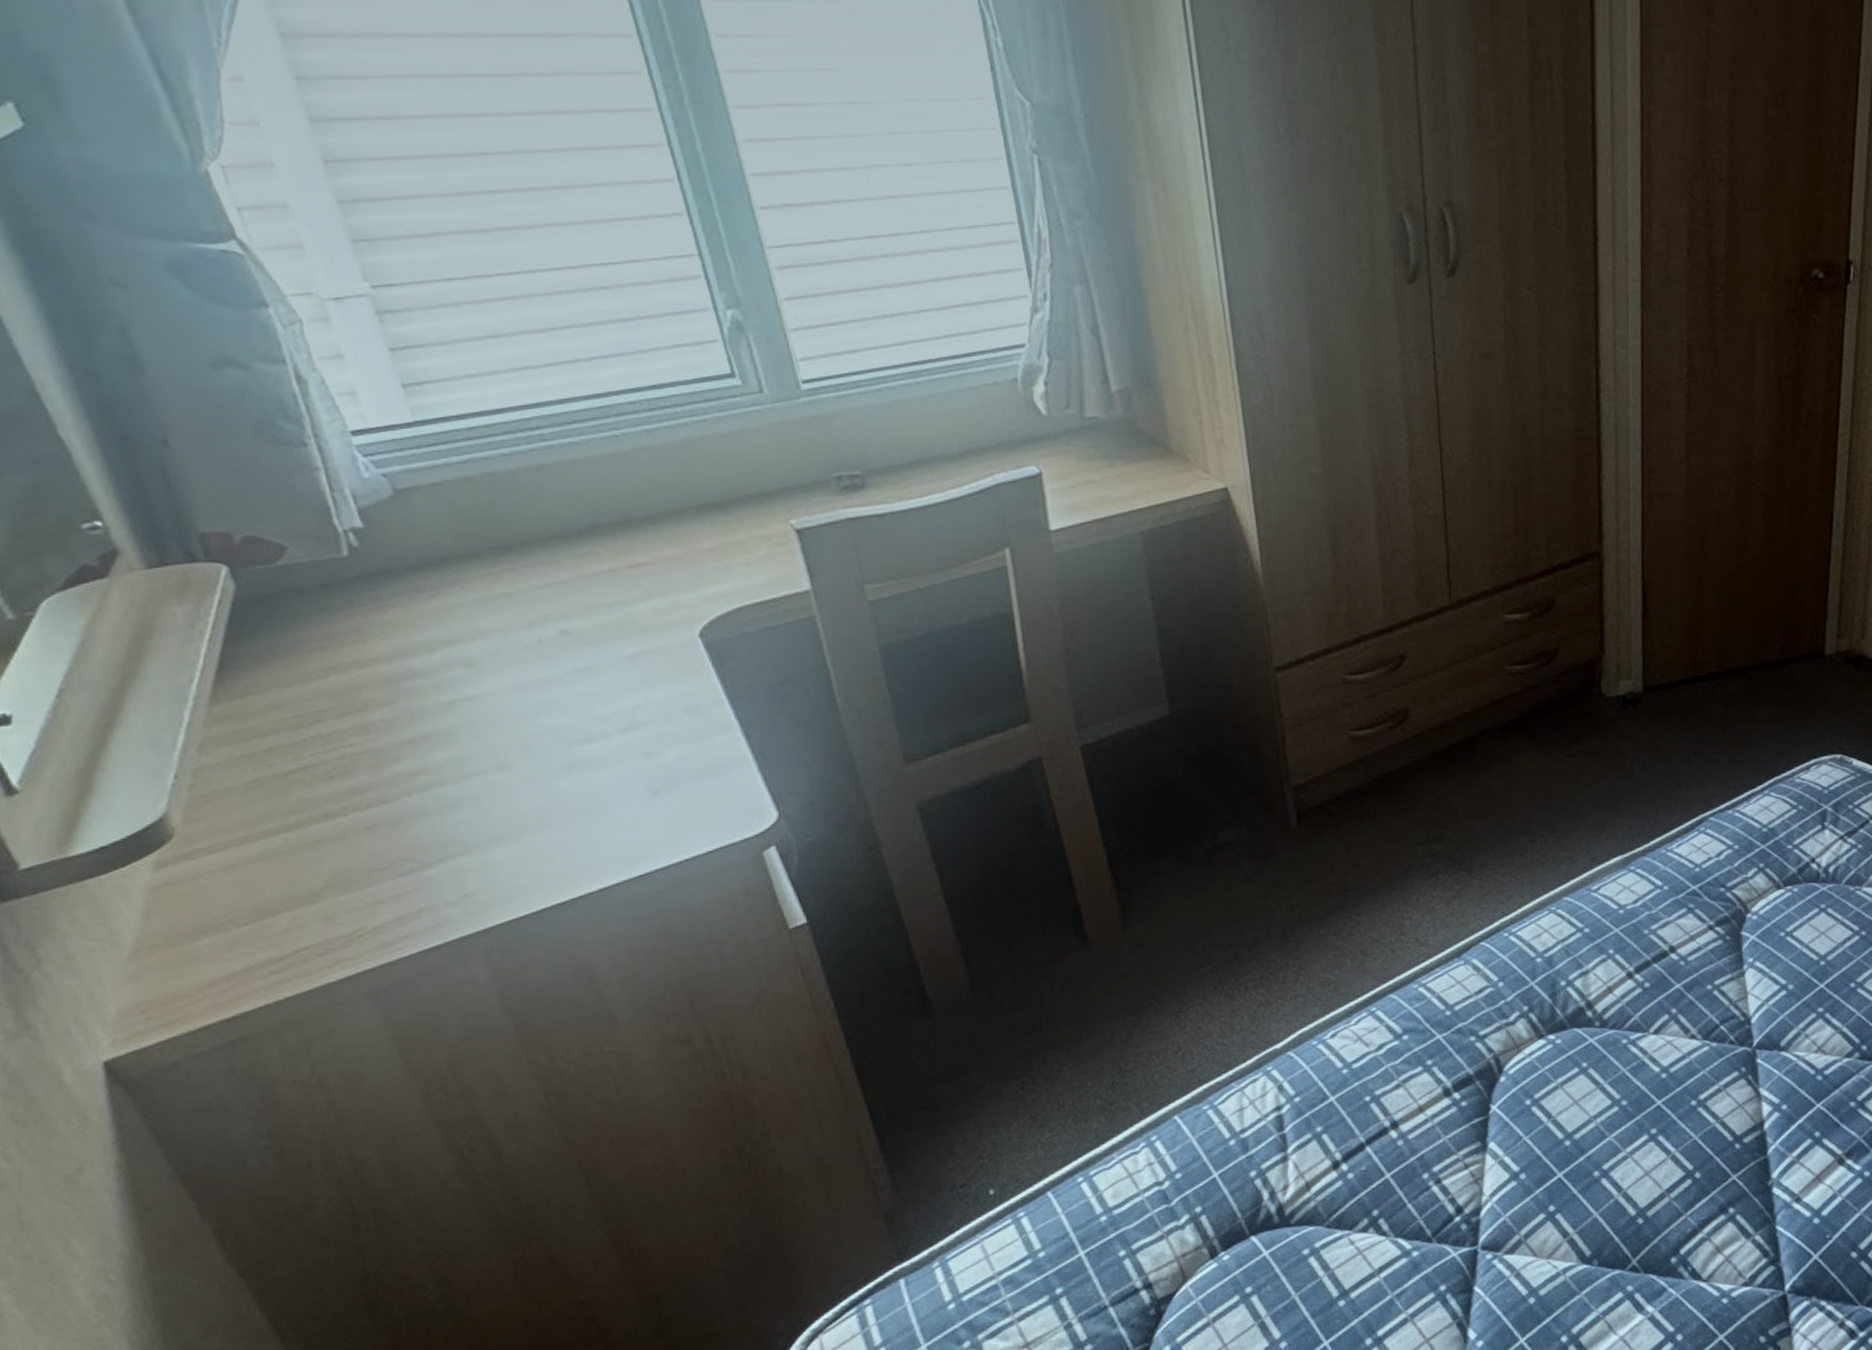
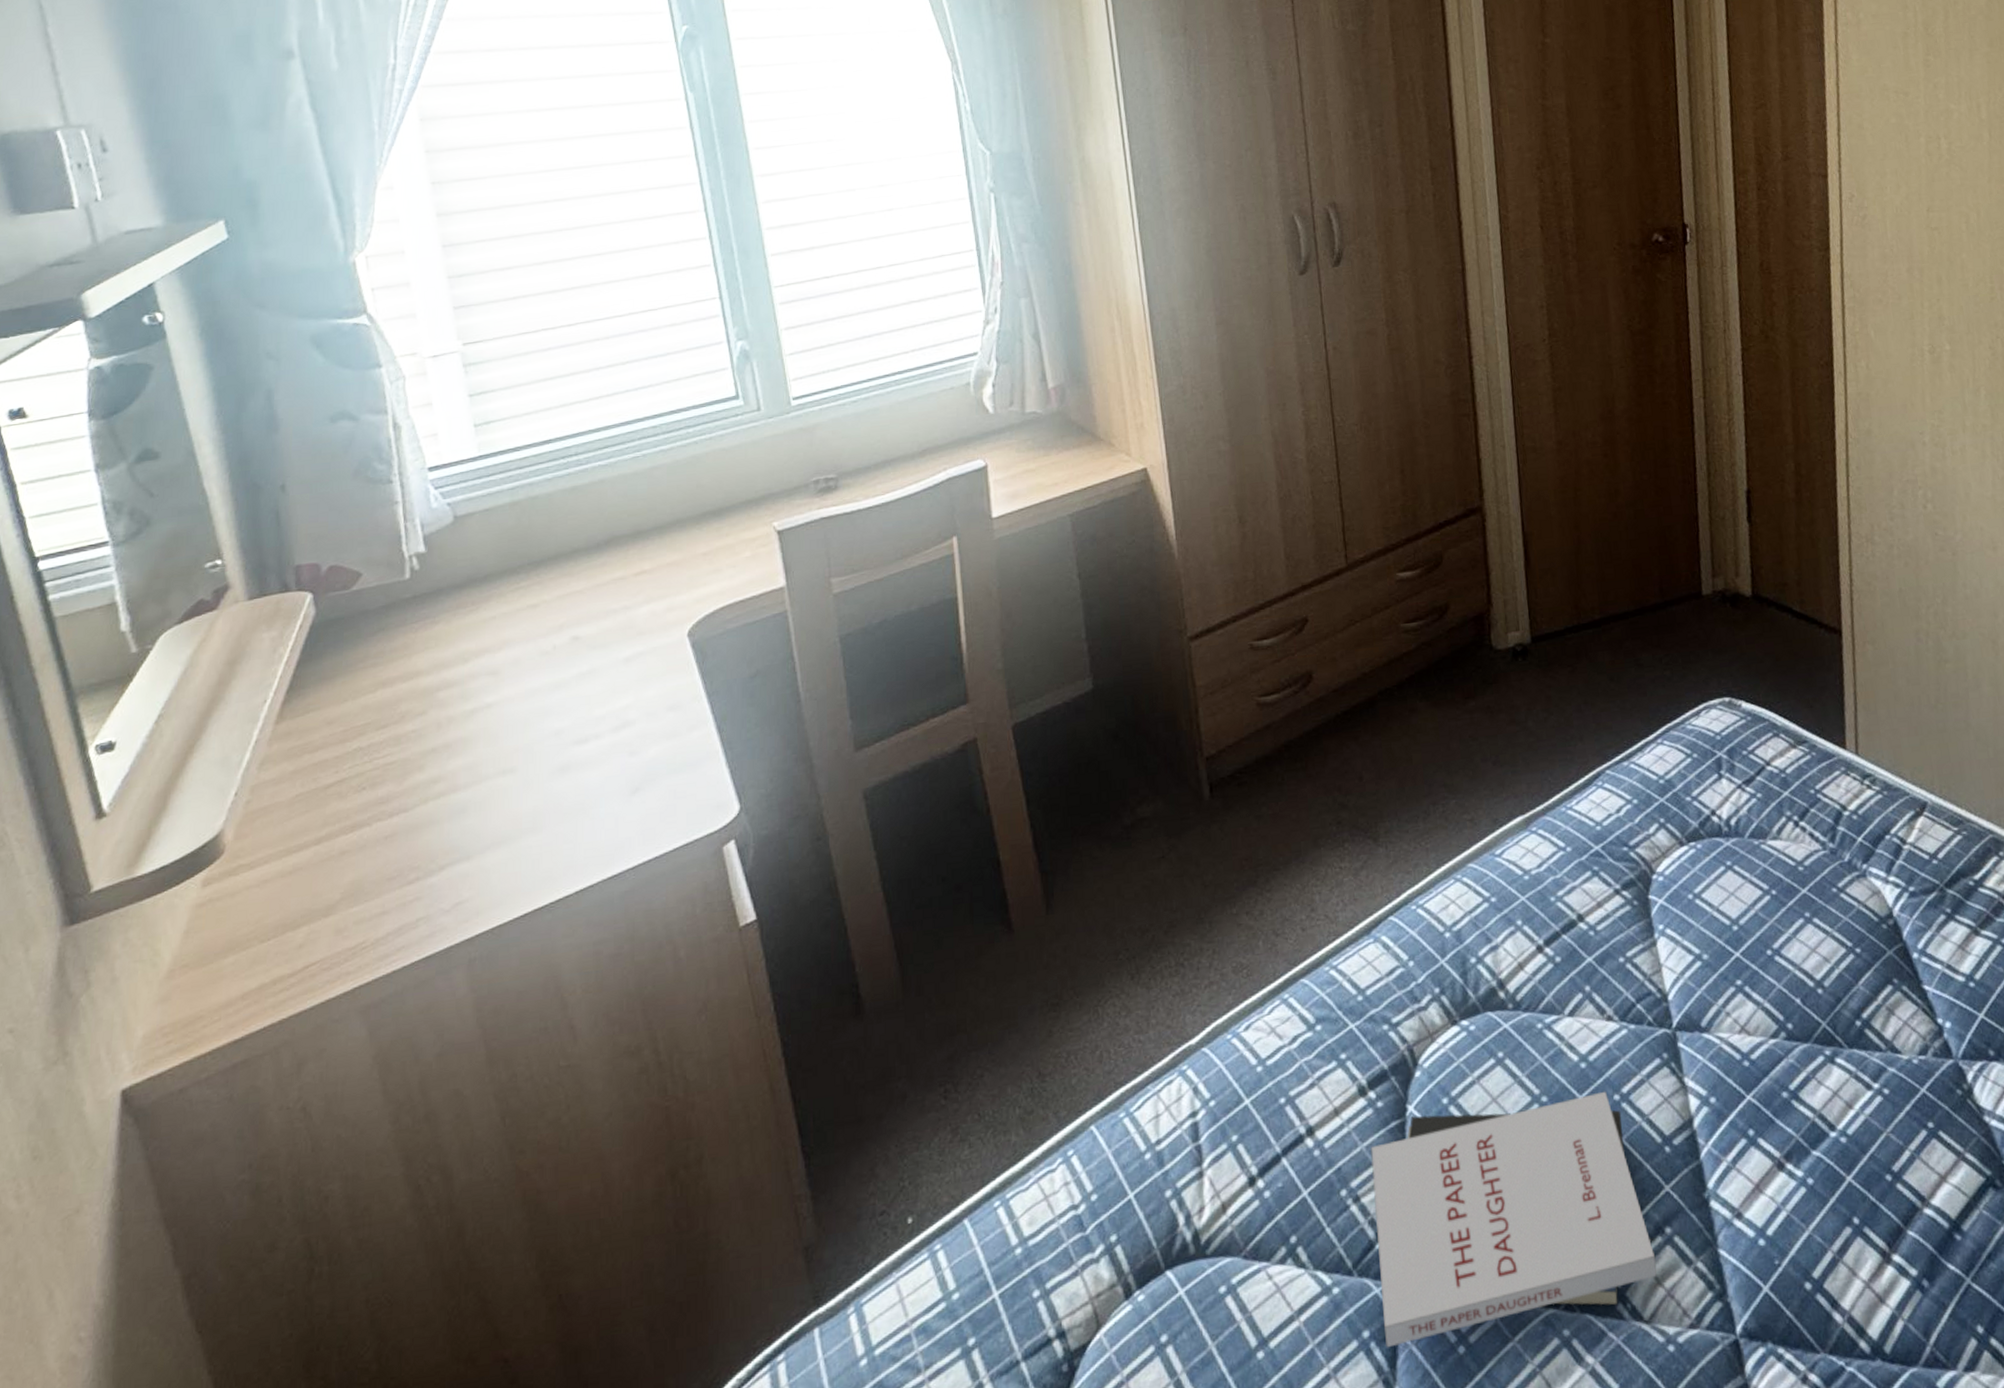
books: none [1453,1097,1718,1299] -> present [1371,1091,1657,1348]

